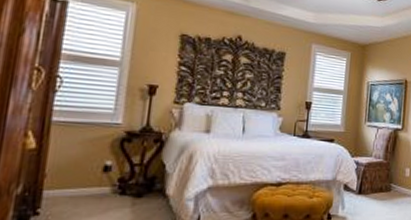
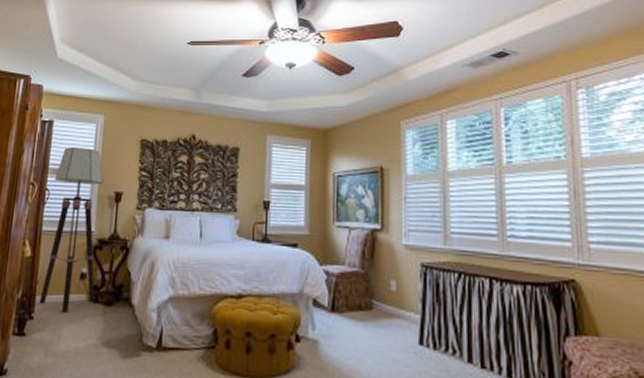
floor lamp: none [47,33,134,206] -> present [39,148,103,313]

